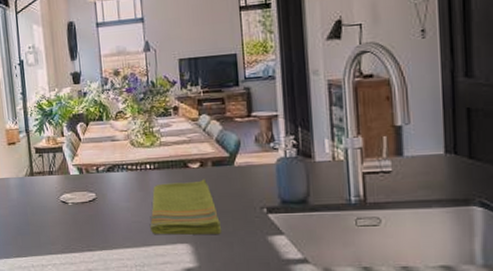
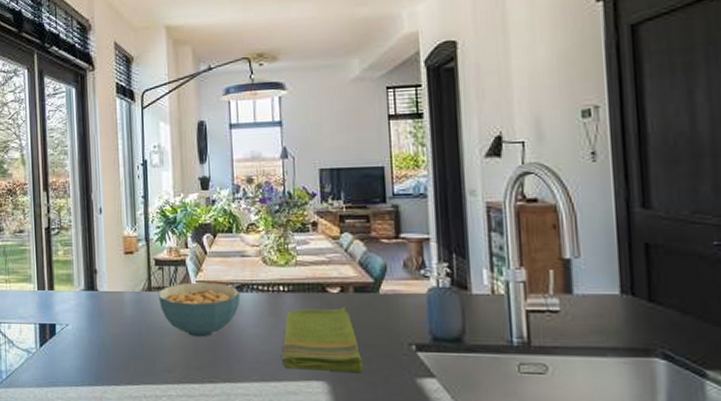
cereal bowl: none [39,165,113,213] -> present [157,282,241,338]

